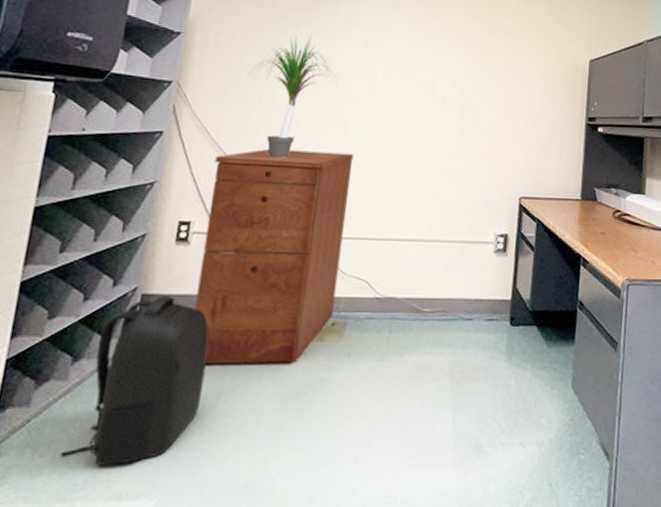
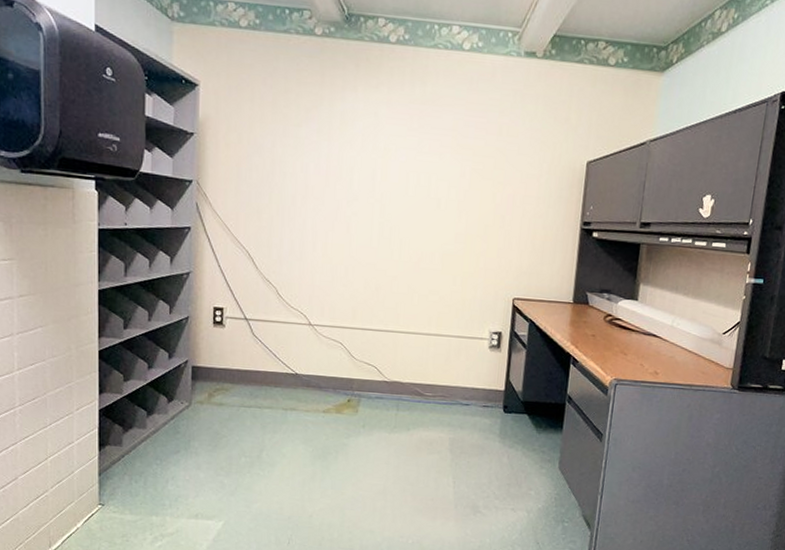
backpack: present [60,295,210,466] -> none [150,368,250,494]
filing cabinet: present [194,148,354,363] -> none [235,245,358,430]
potted plant: present [247,35,337,158] -> none [257,135,338,255]

